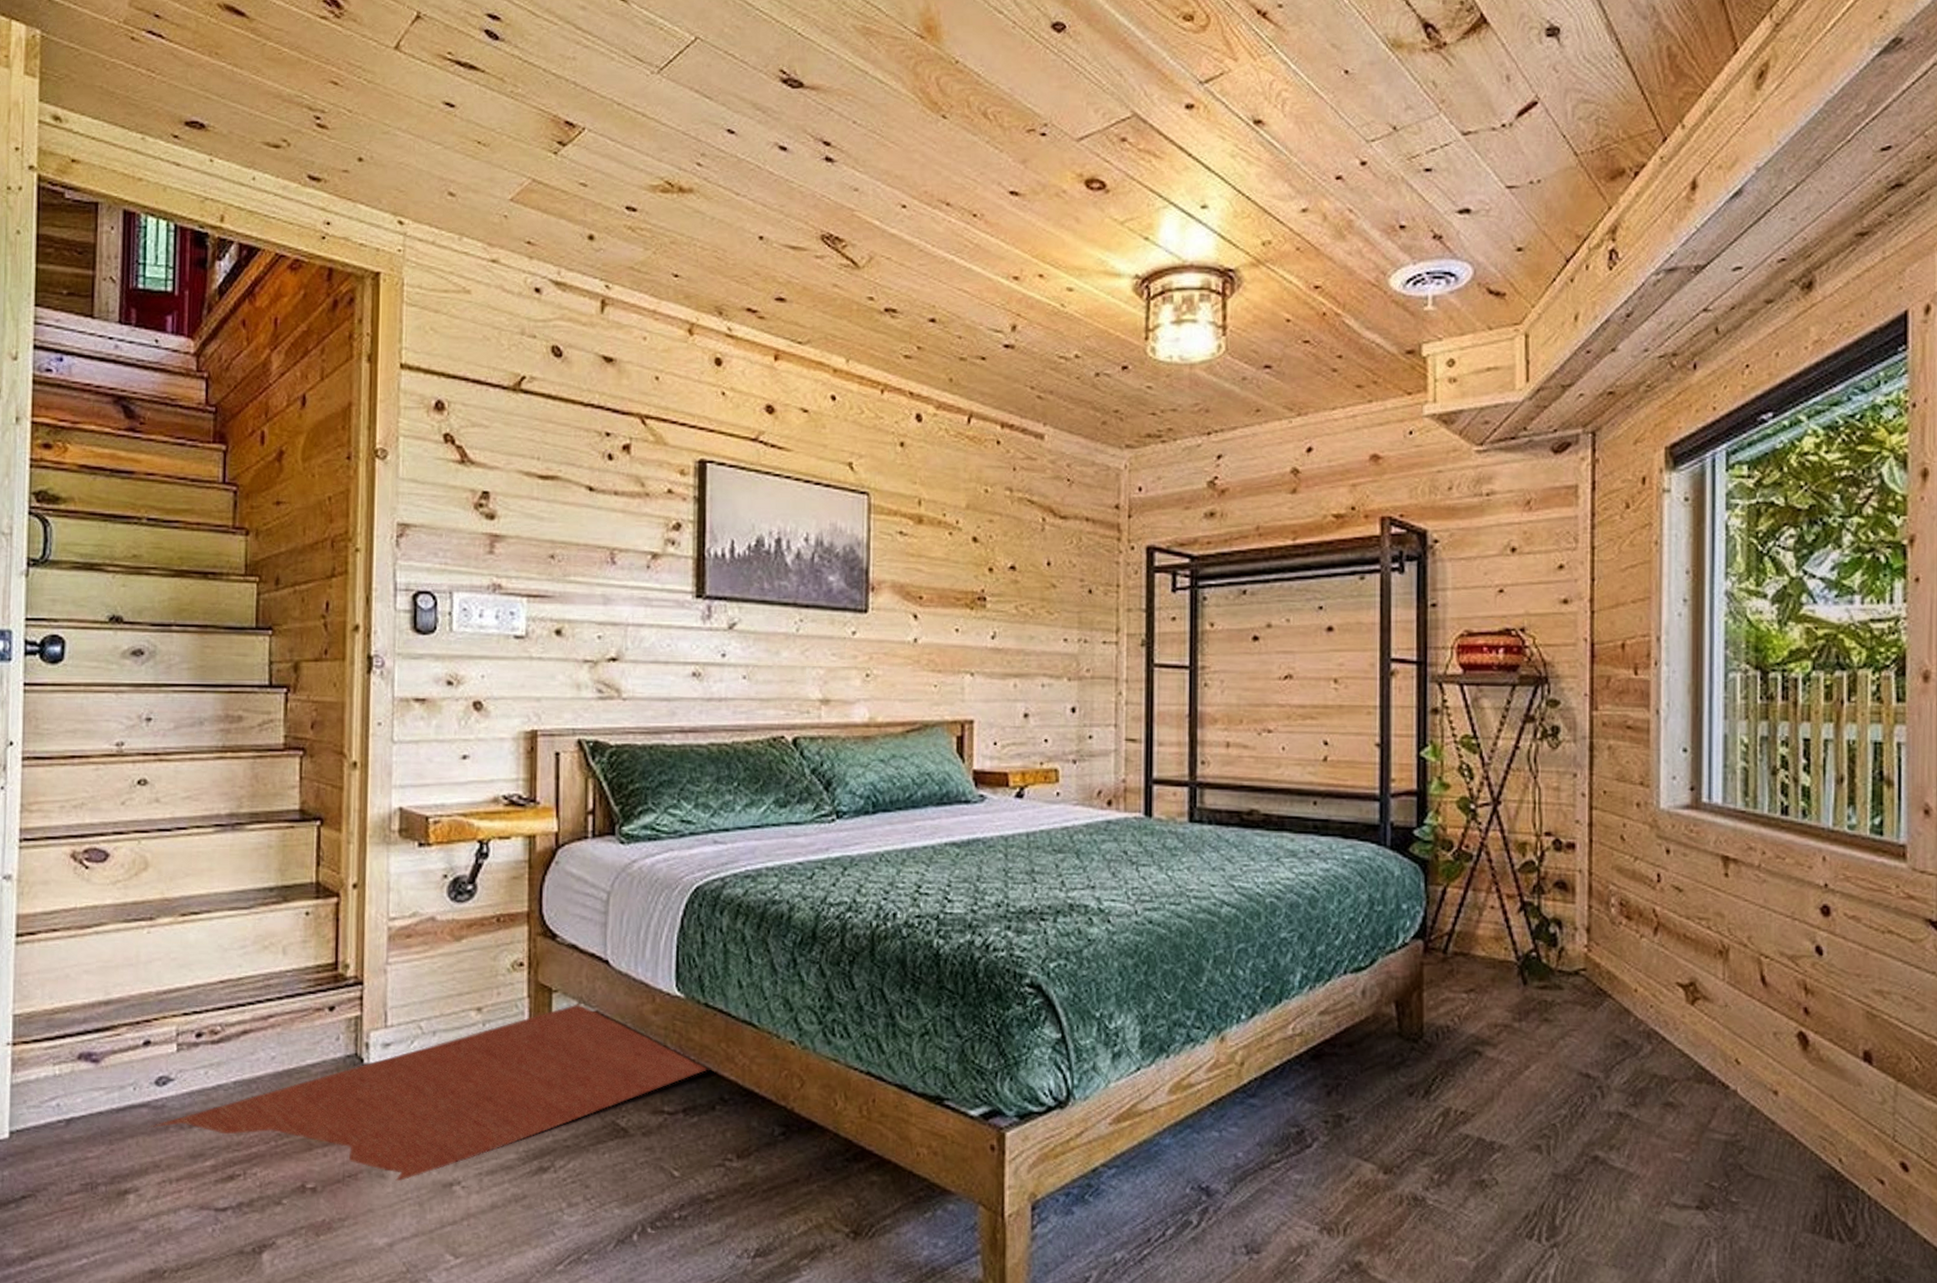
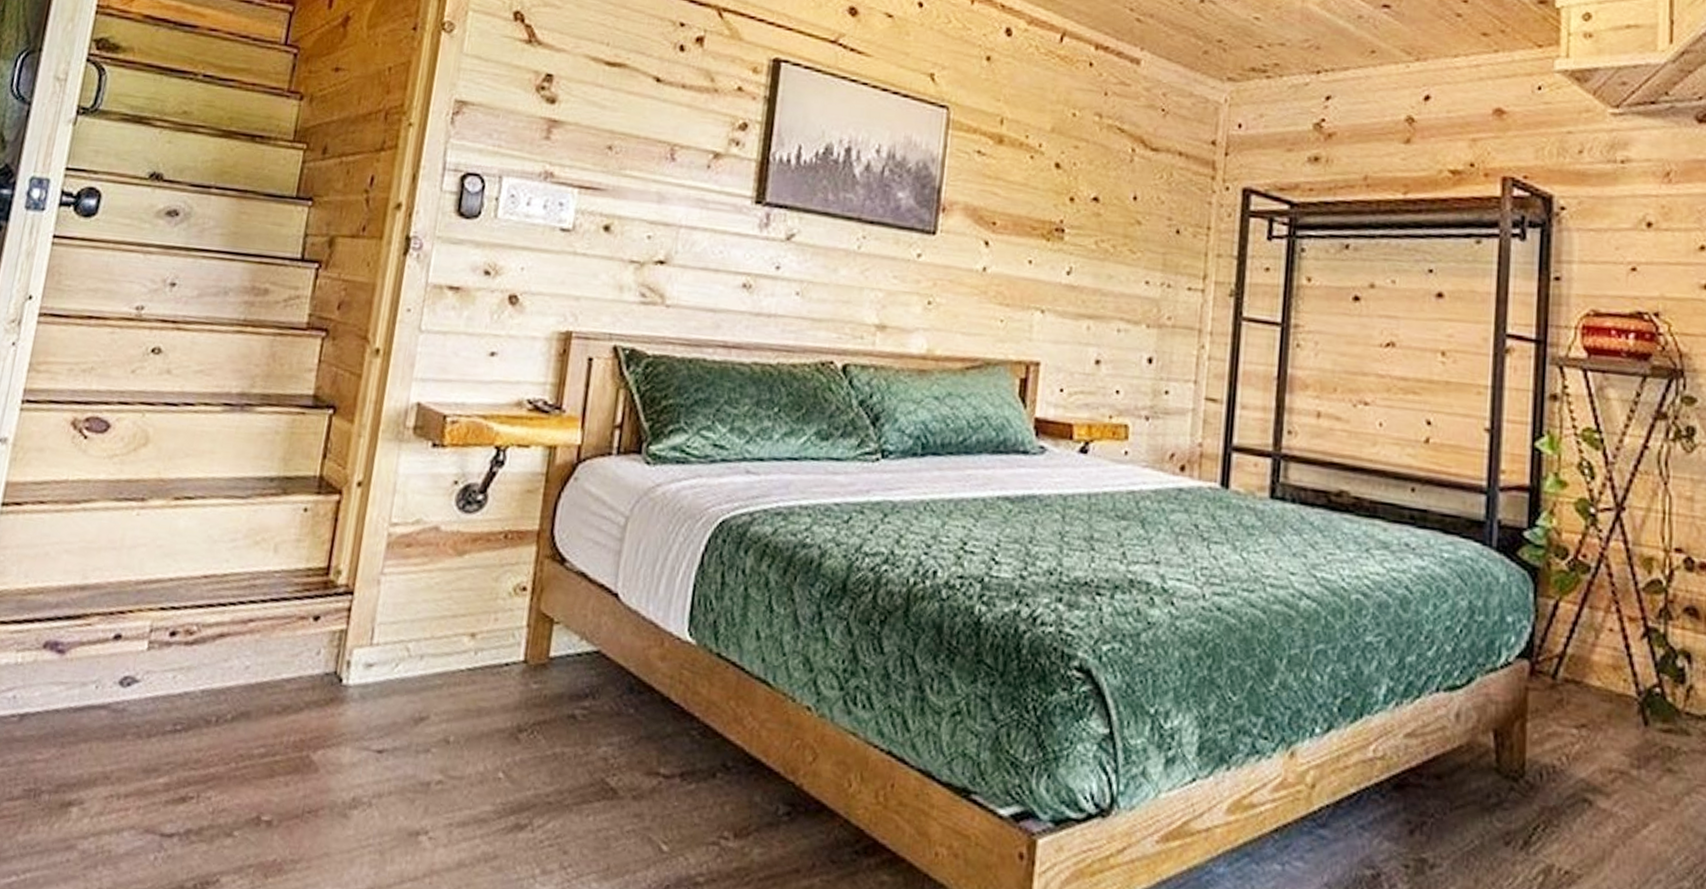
rug: present [150,1003,710,1182] -> none [106,638,715,825]

